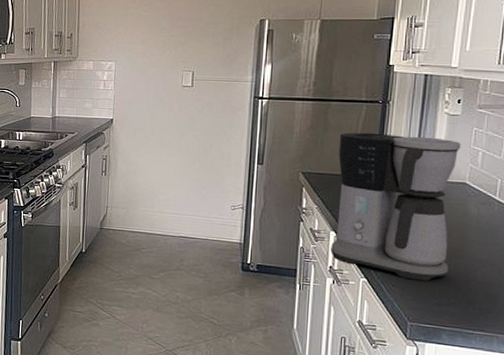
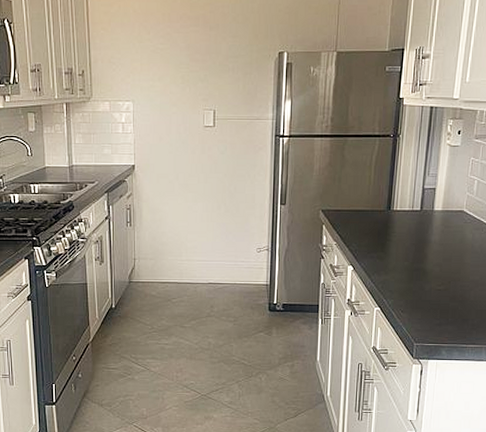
coffee maker: present [330,132,461,281] -> none [348,167,460,305]

